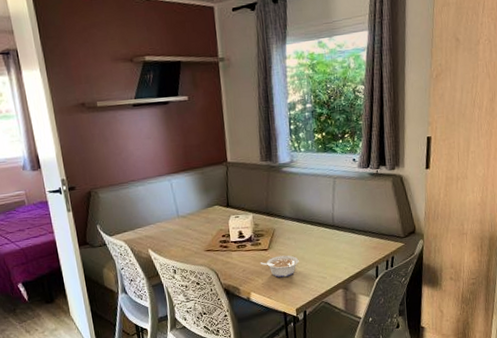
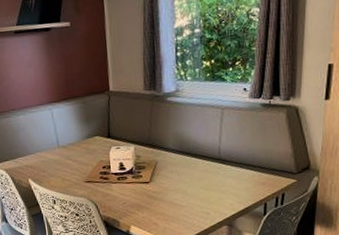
legume: present [260,255,299,278] -> none [141,188,182,212]

